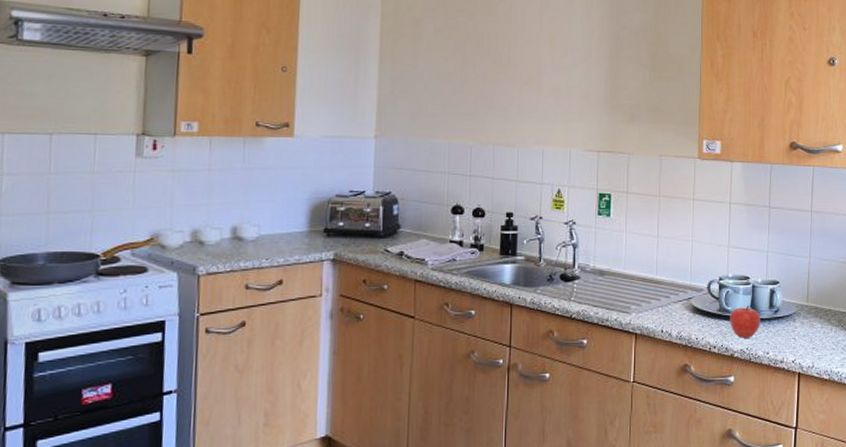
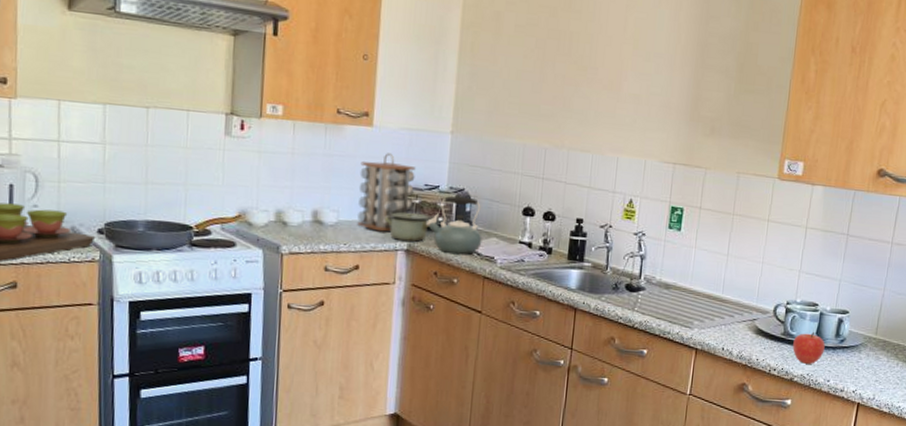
spice rack: none [280,162,340,243] -> present [357,153,416,232]
saucepan: none [307,220,356,250] -> present [383,212,429,242]
kettle: none [352,200,412,258] -> present [425,196,482,254]

